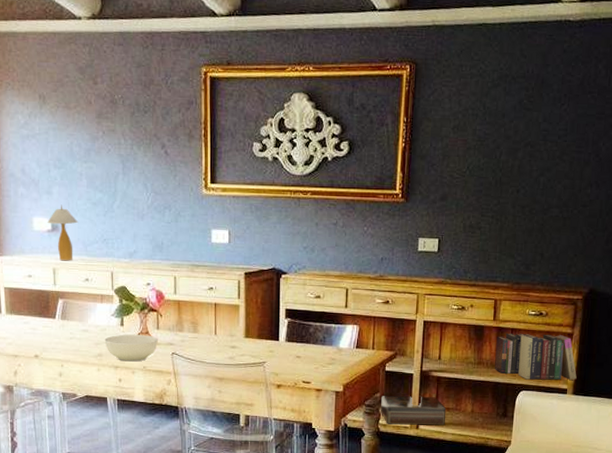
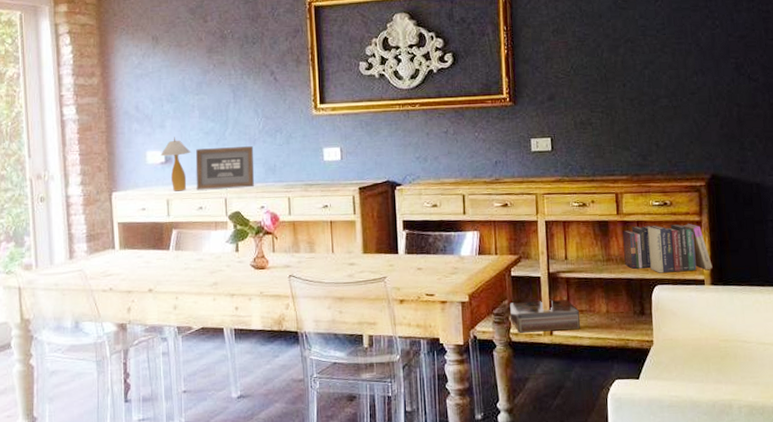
picture frame: none [82,219,142,263] -> present [195,146,255,190]
bowl: present [104,334,158,362] -> none [219,259,274,288]

